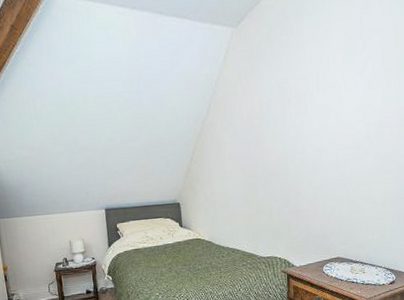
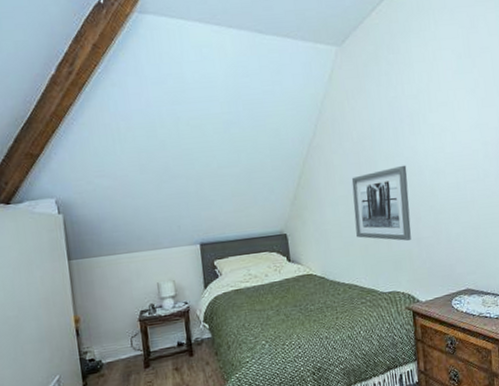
wall art: none [239,143,292,213] -> present [351,165,411,241]

